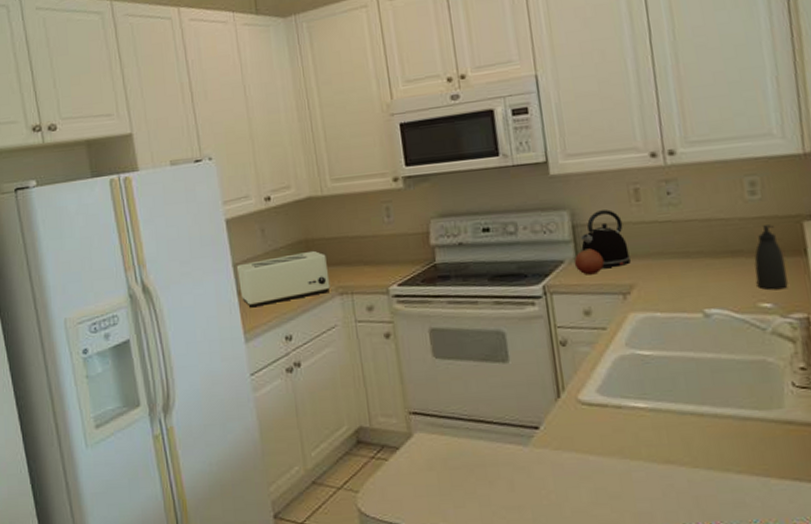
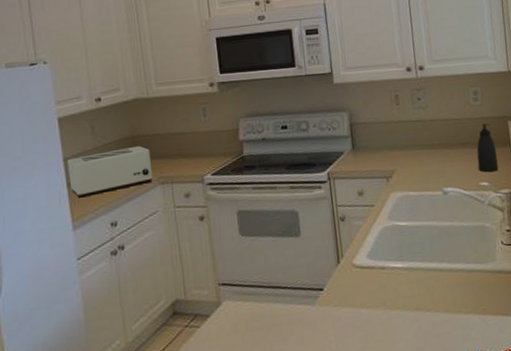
fruit: present [574,248,605,275] -> none [351,142,374,164]
kettle: present [580,209,632,269] -> none [355,111,393,158]

